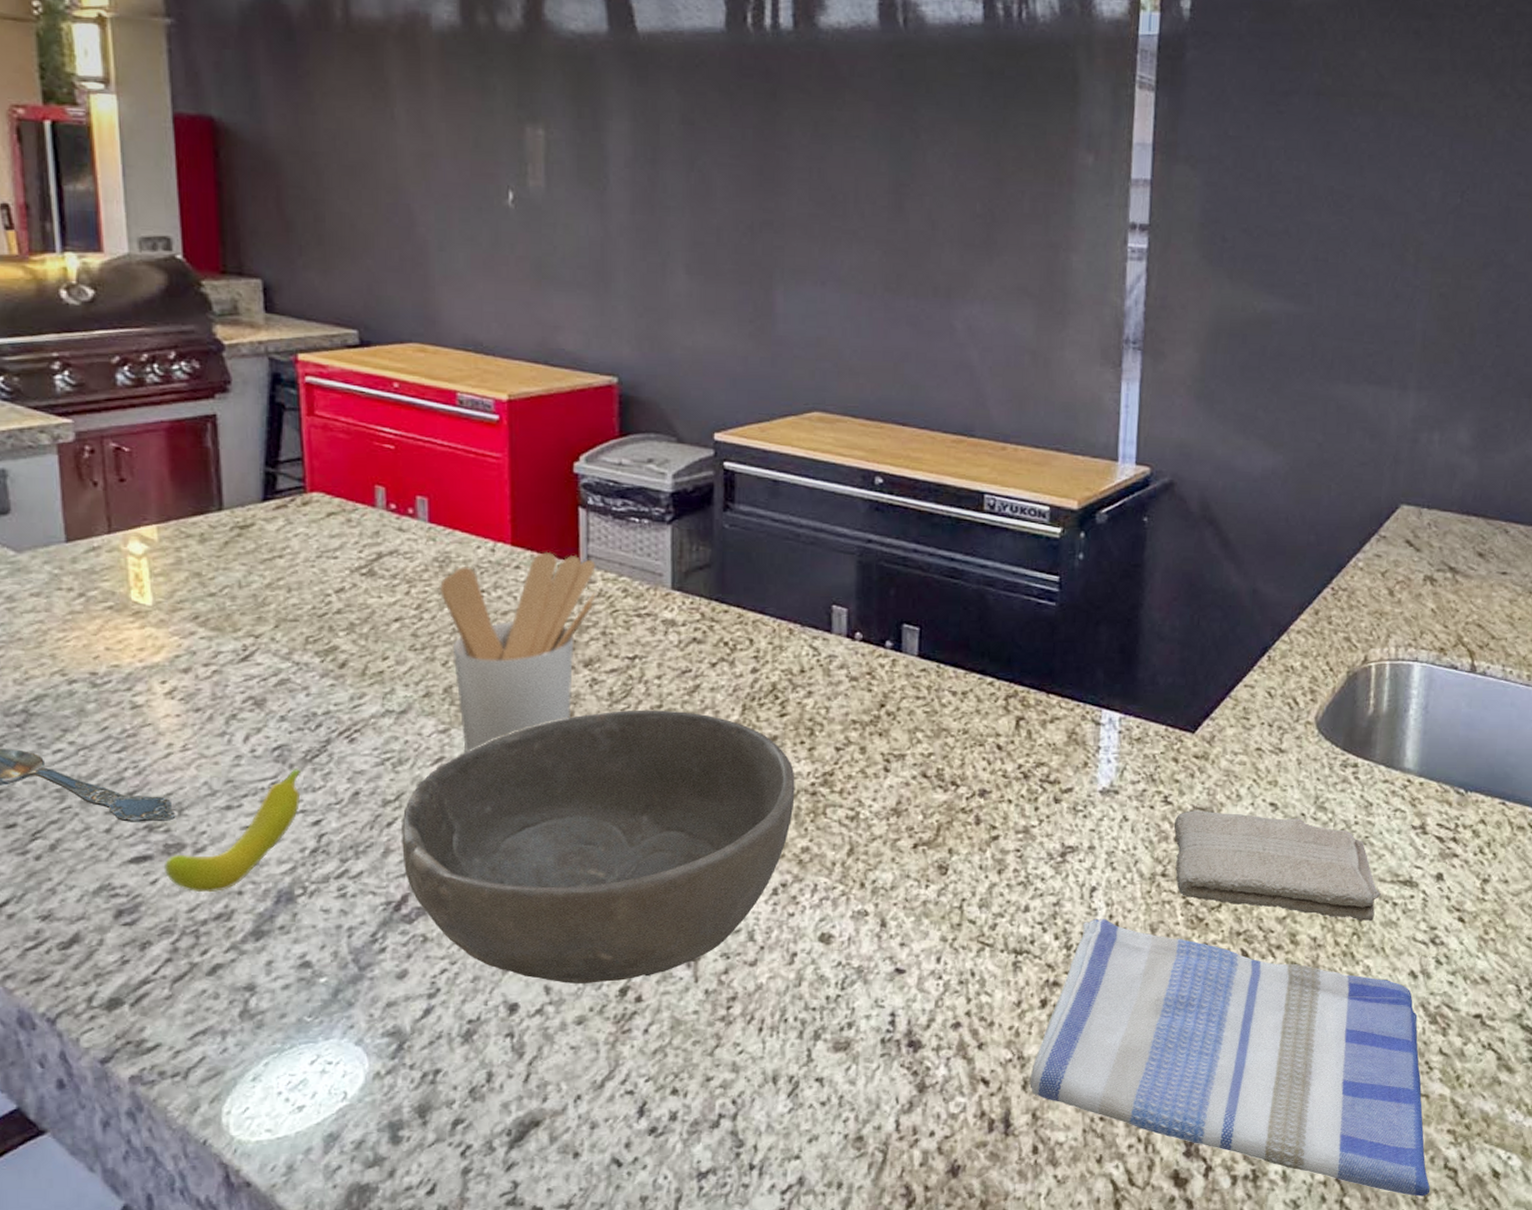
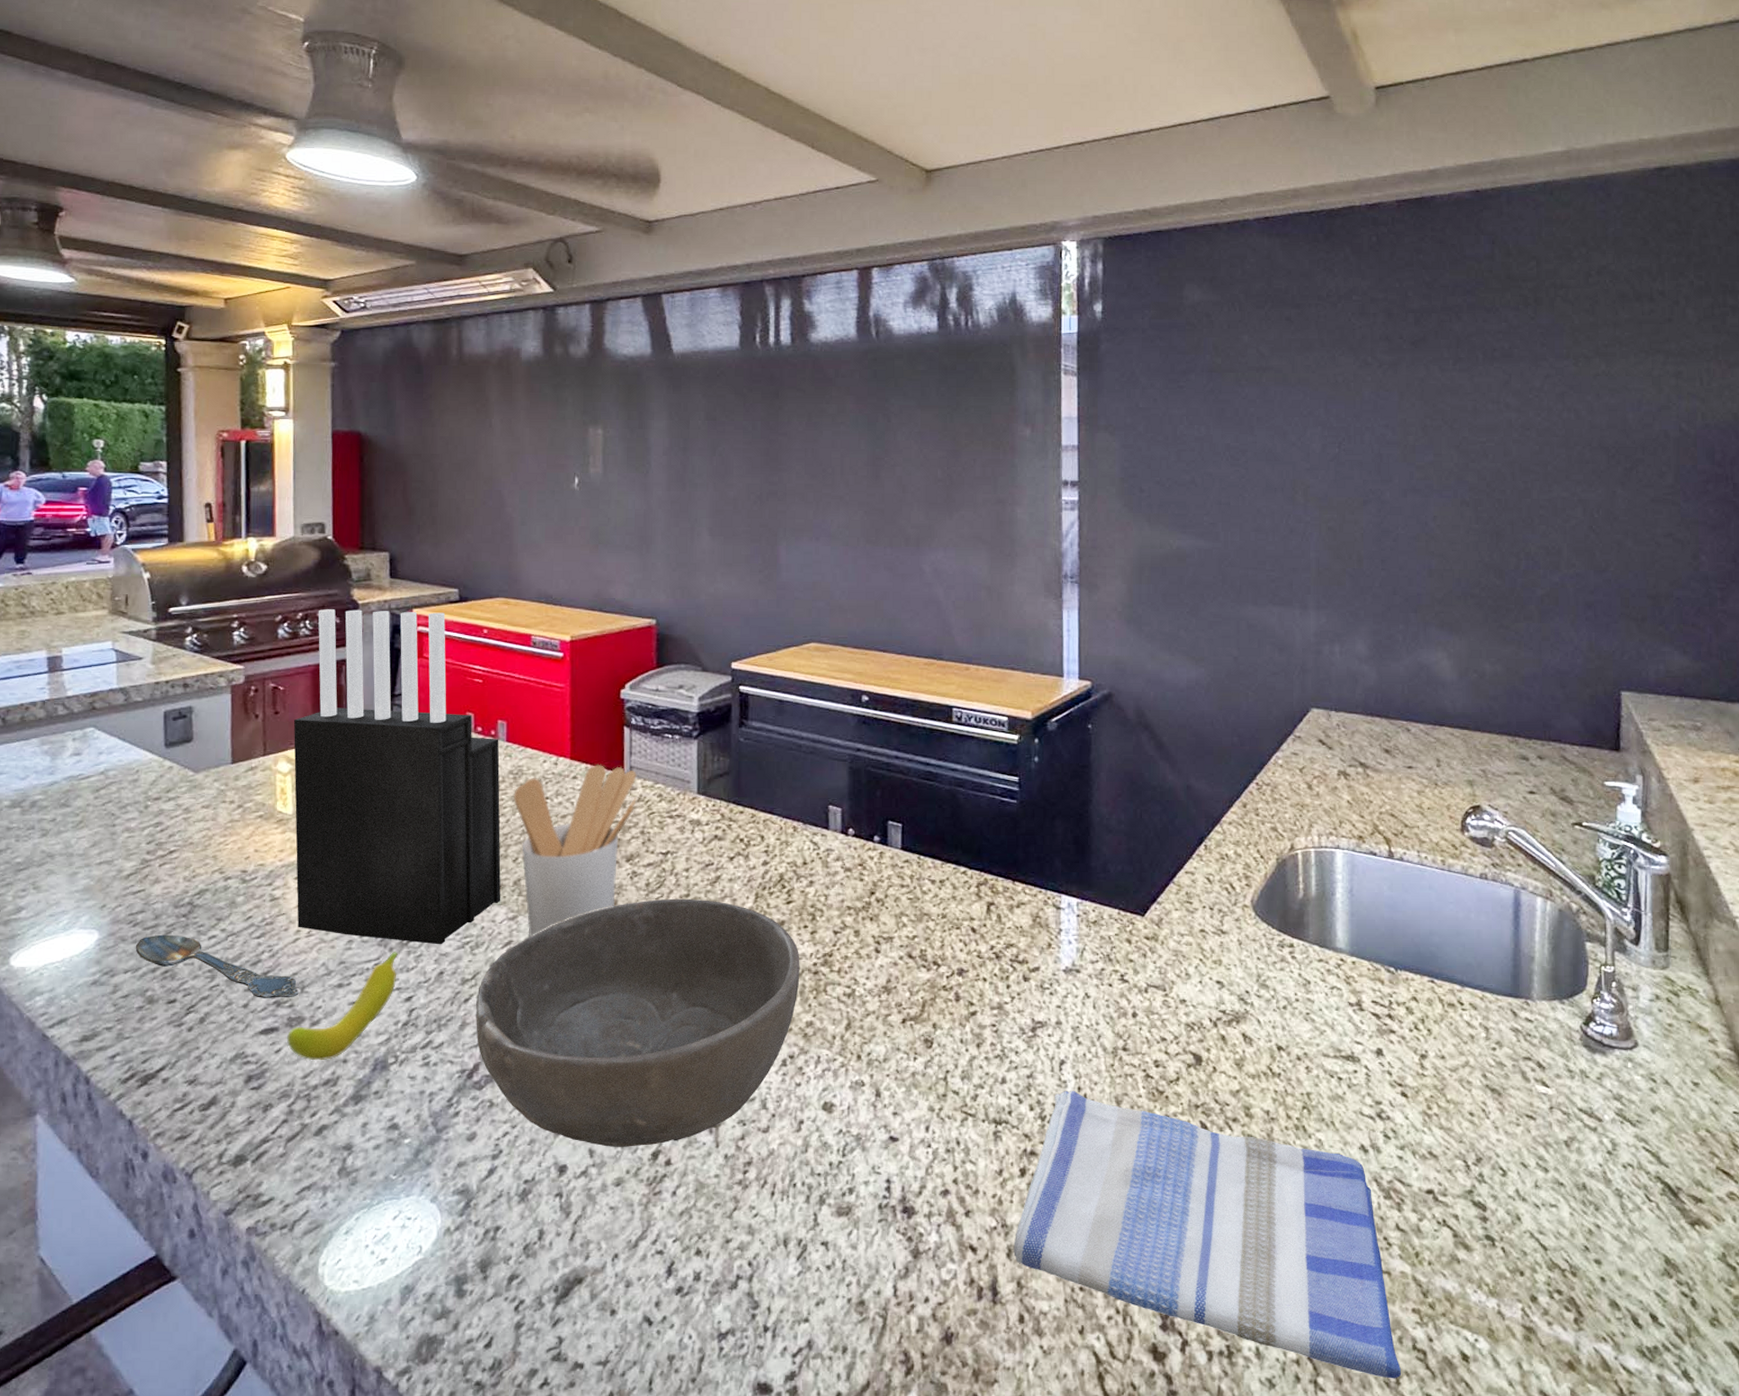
knife block: none [145,350,429,761] -> present [293,609,501,945]
washcloth: present [1173,810,1381,922] -> none [1131,988,1326,1096]

